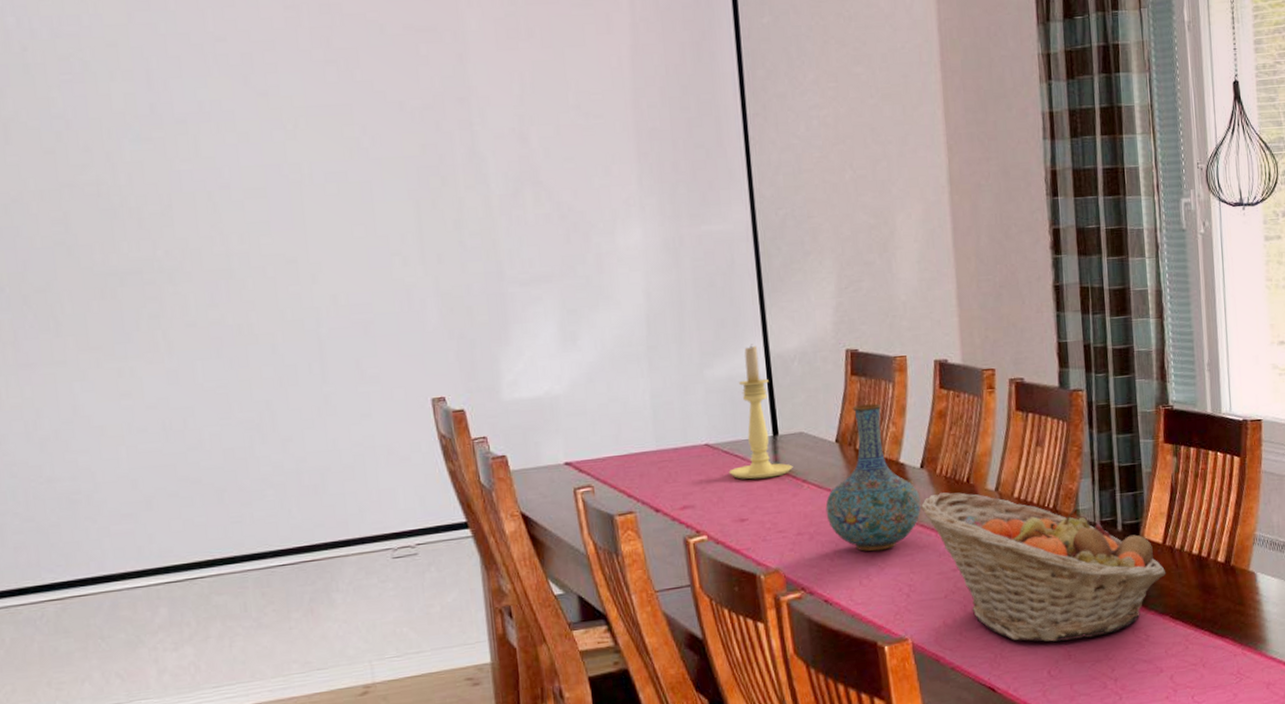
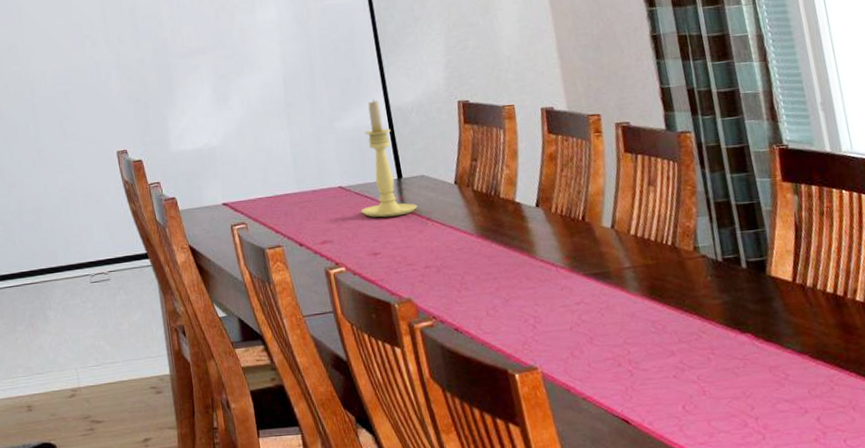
vase: present [825,403,921,551] -> none [449,148,540,284]
fruit basket: present [920,492,1167,643] -> none [538,229,800,377]

